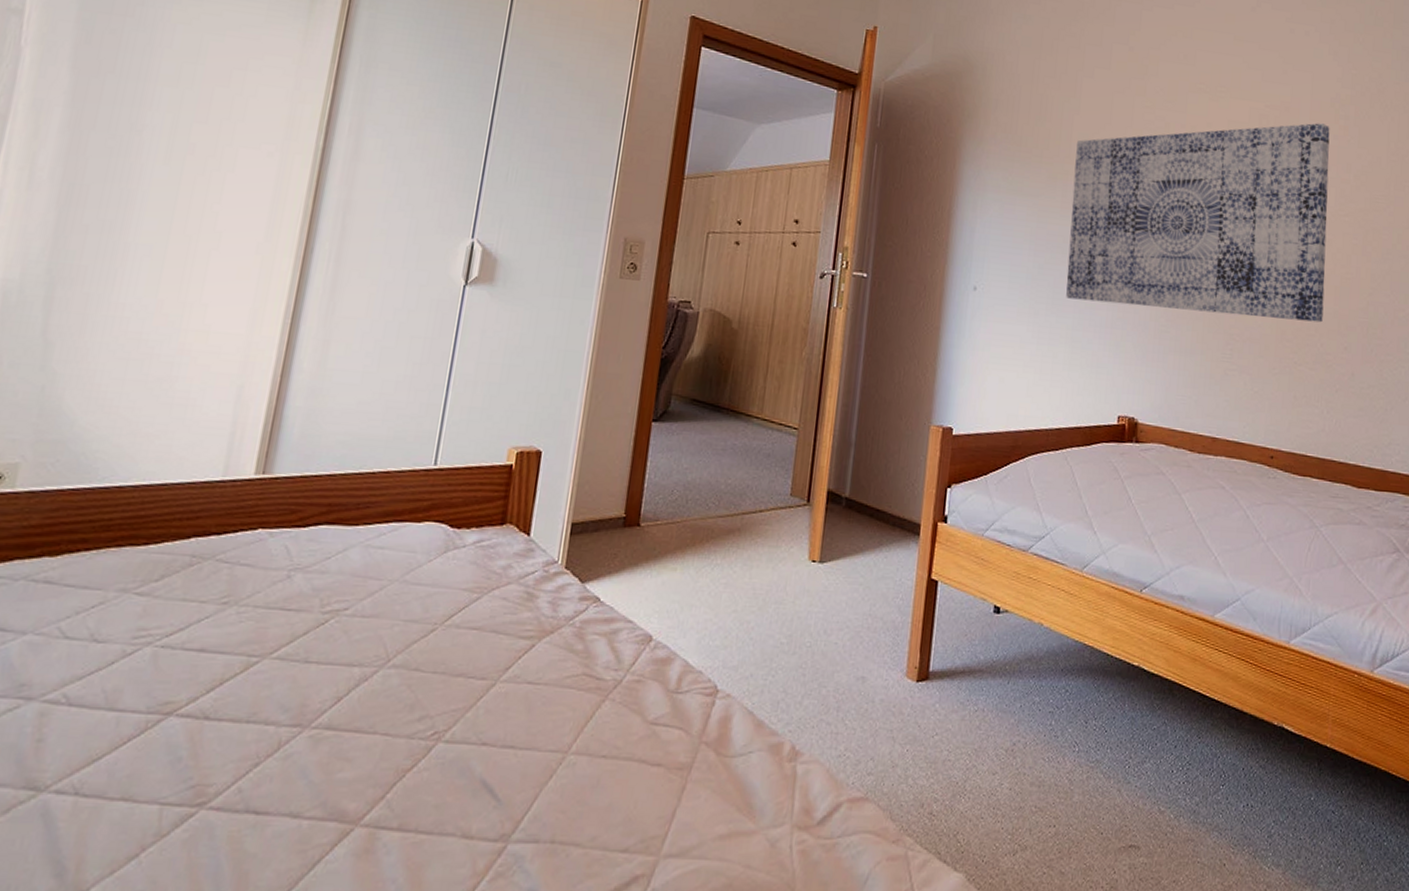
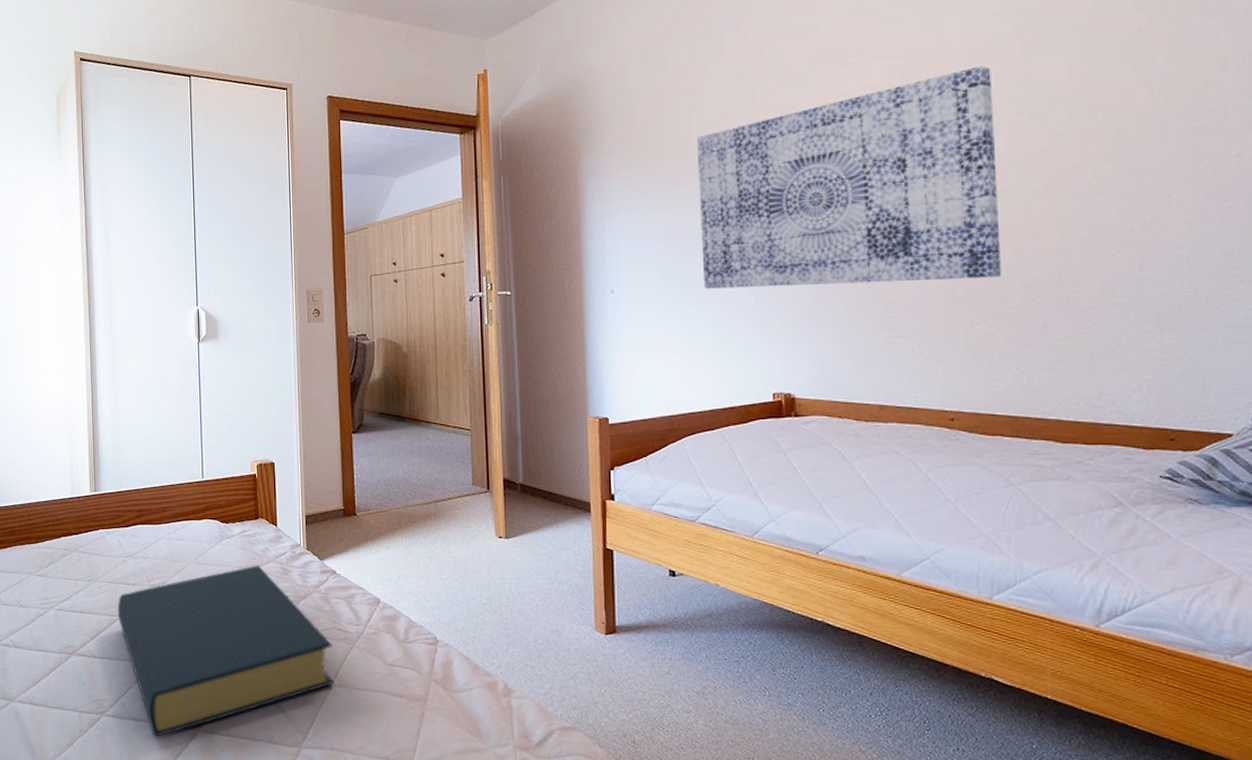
hardback book: none [260,586,578,838] -> present [117,565,335,737]

